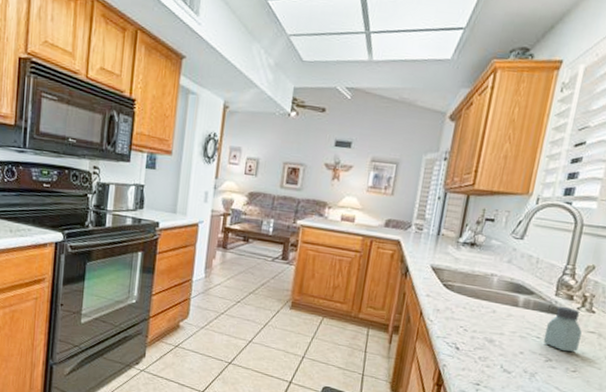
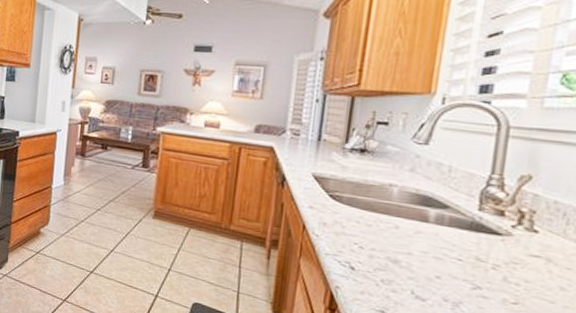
saltshaker: present [543,306,582,352] -> none [466,223,521,279]

